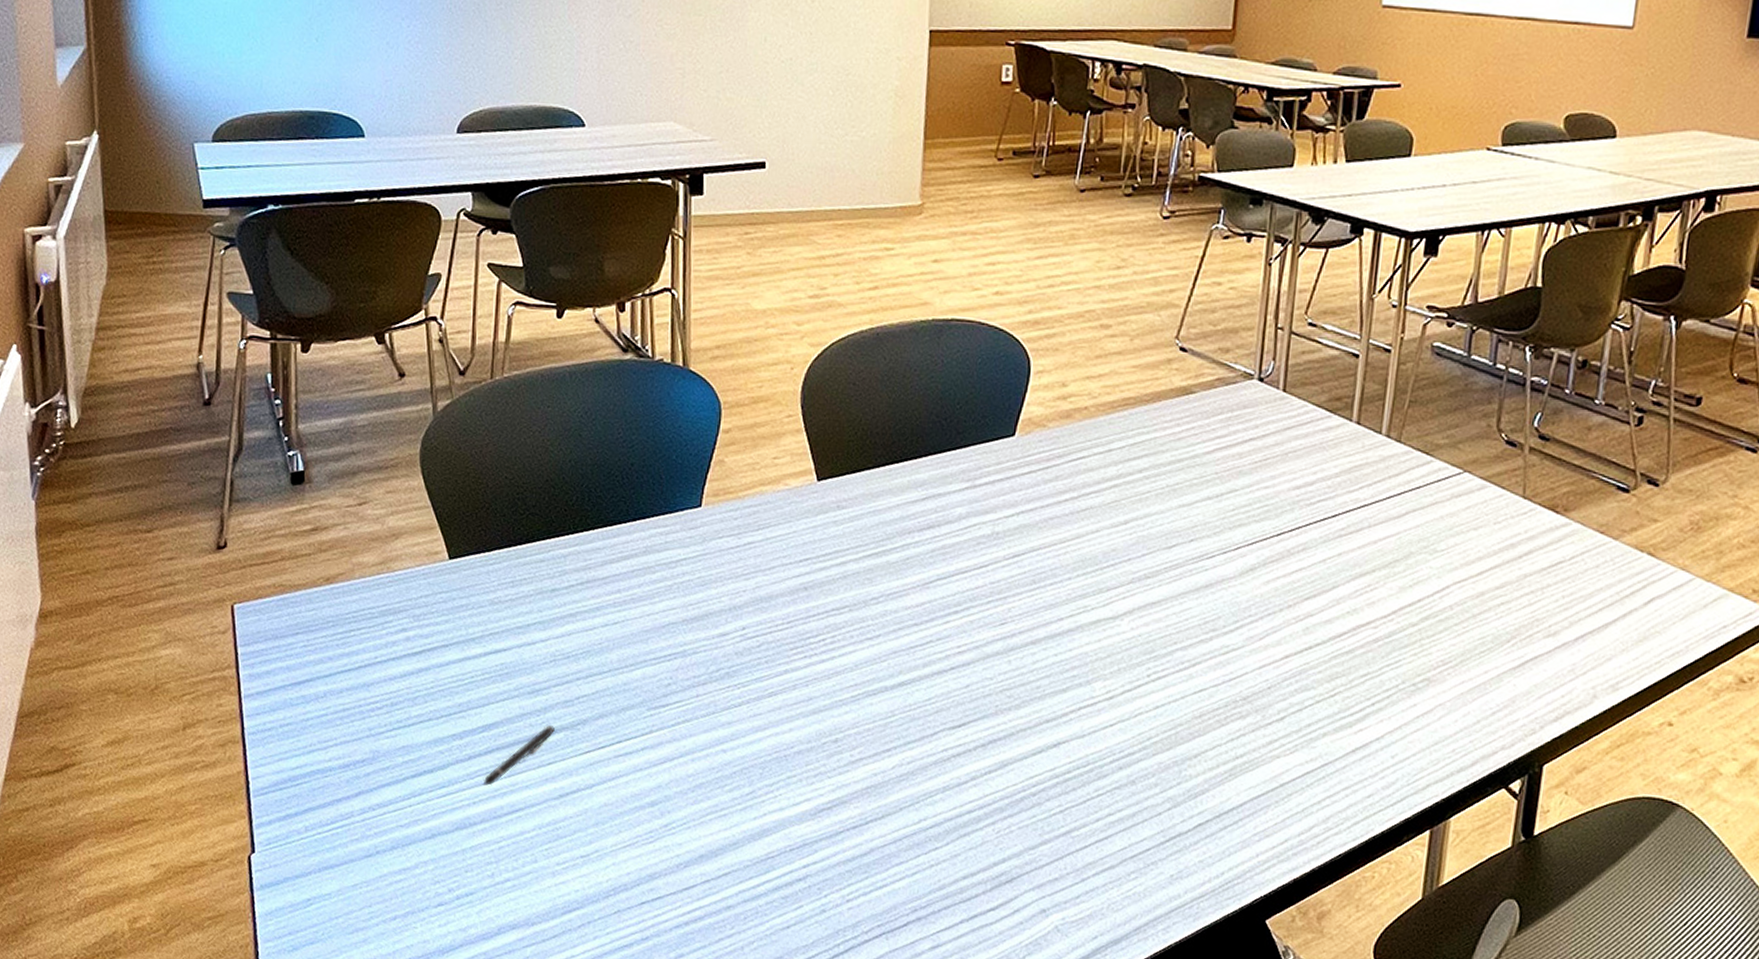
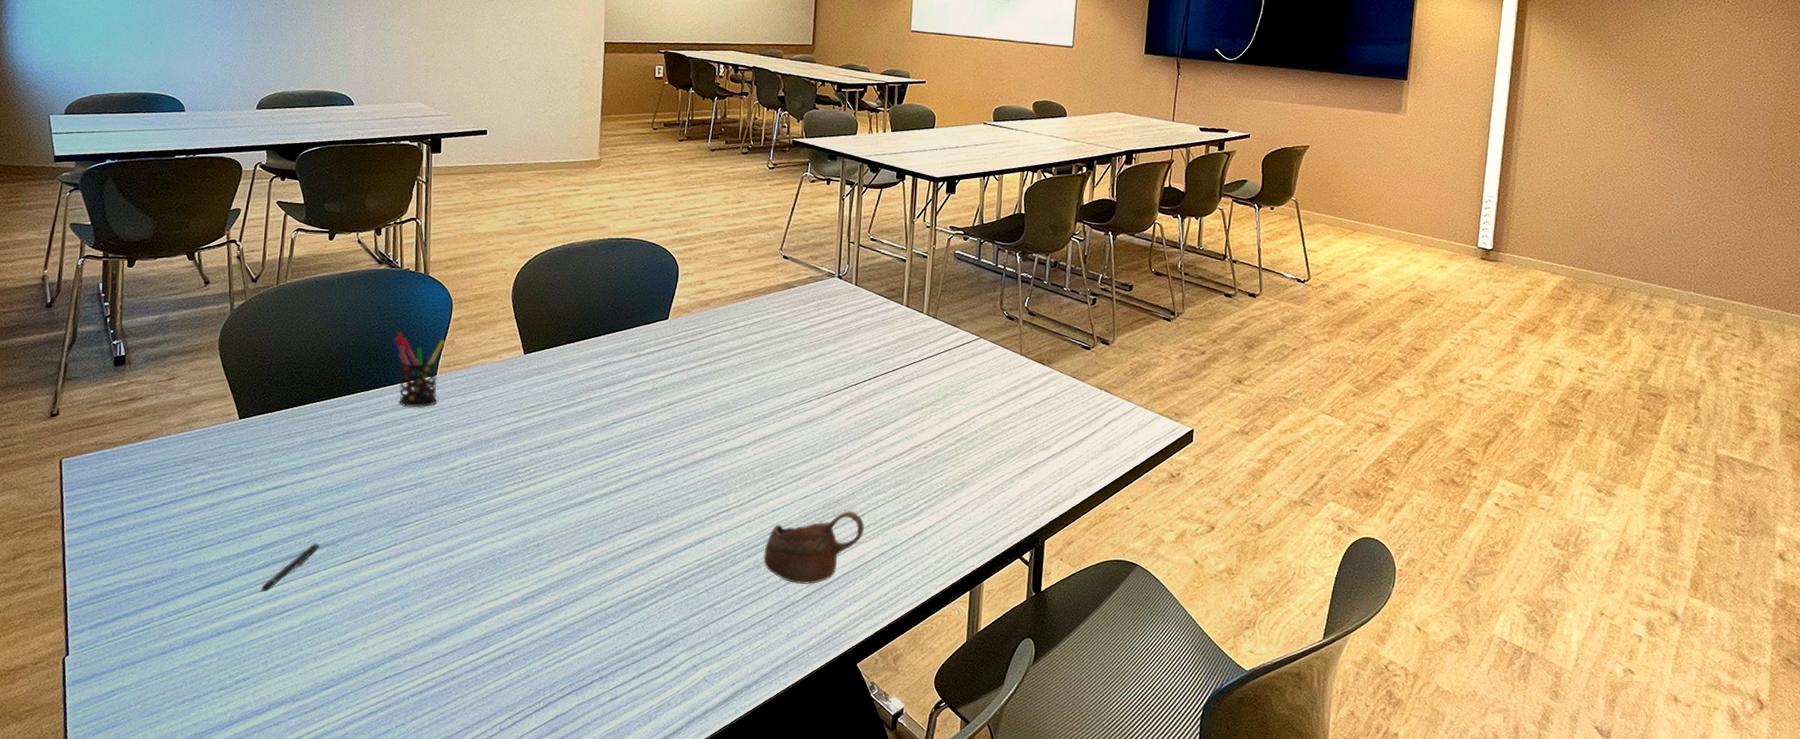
pen holder: none [640,446,712,550] -> present [390,331,445,407]
cup: none [1140,711,1285,811] -> present [763,510,865,585]

